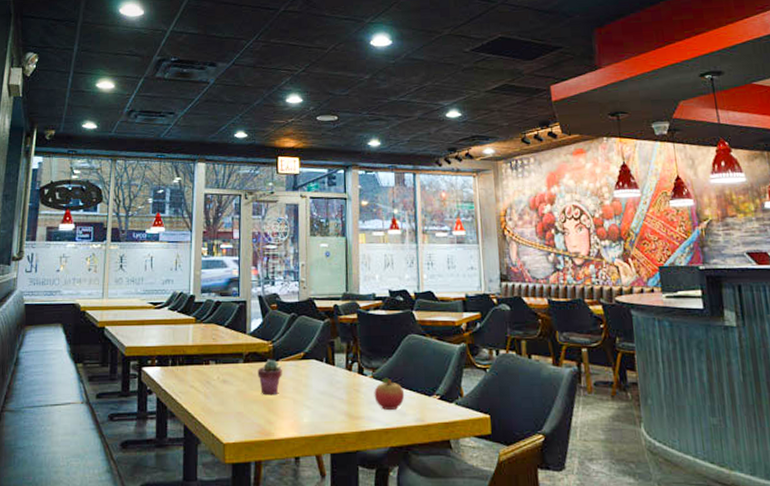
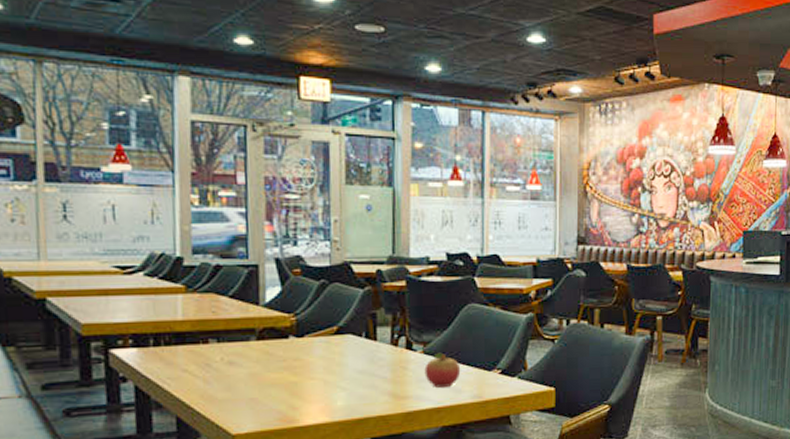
potted succulent: present [257,359,282,396] -> none [276,335,309,378]

